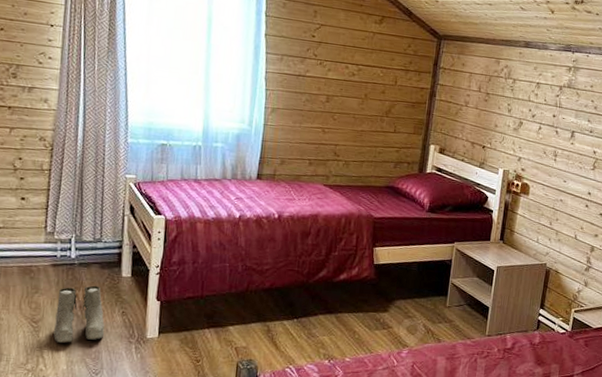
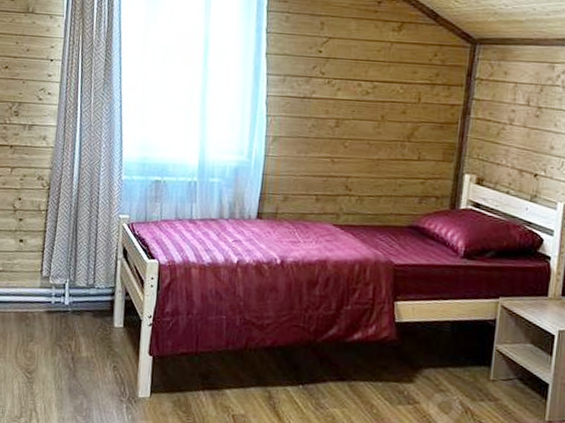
boots: present [53,285,105,344] -> none [46,335,96,398]

